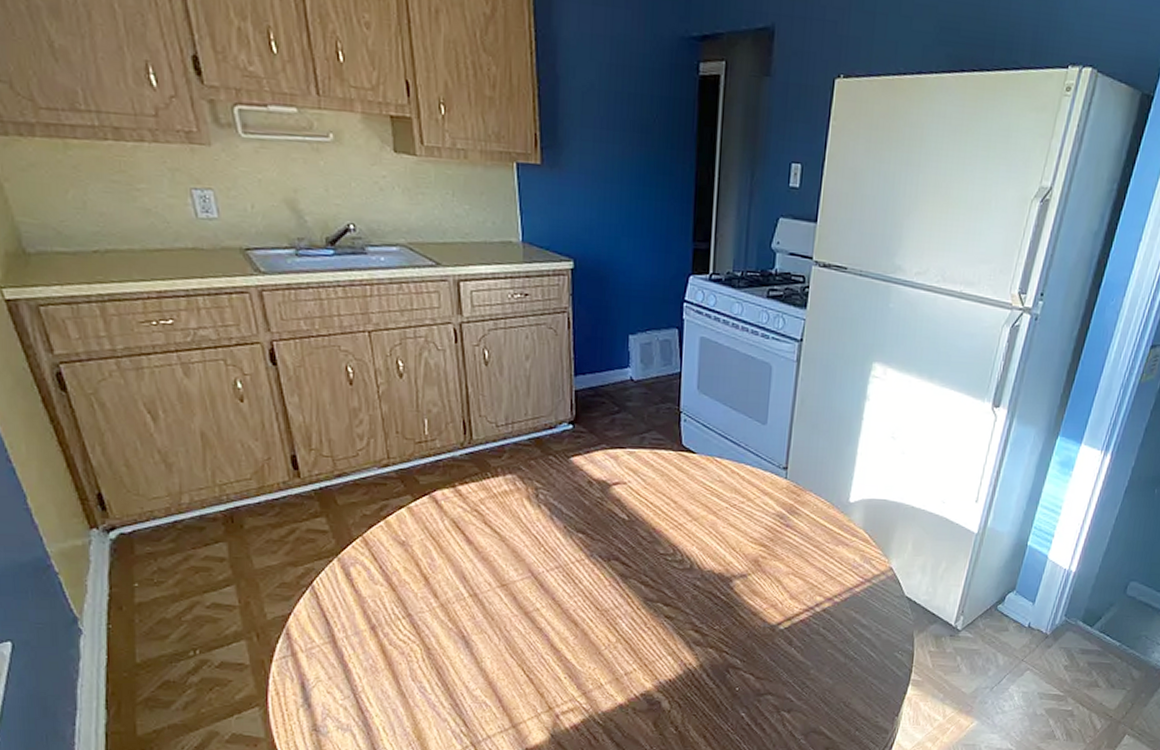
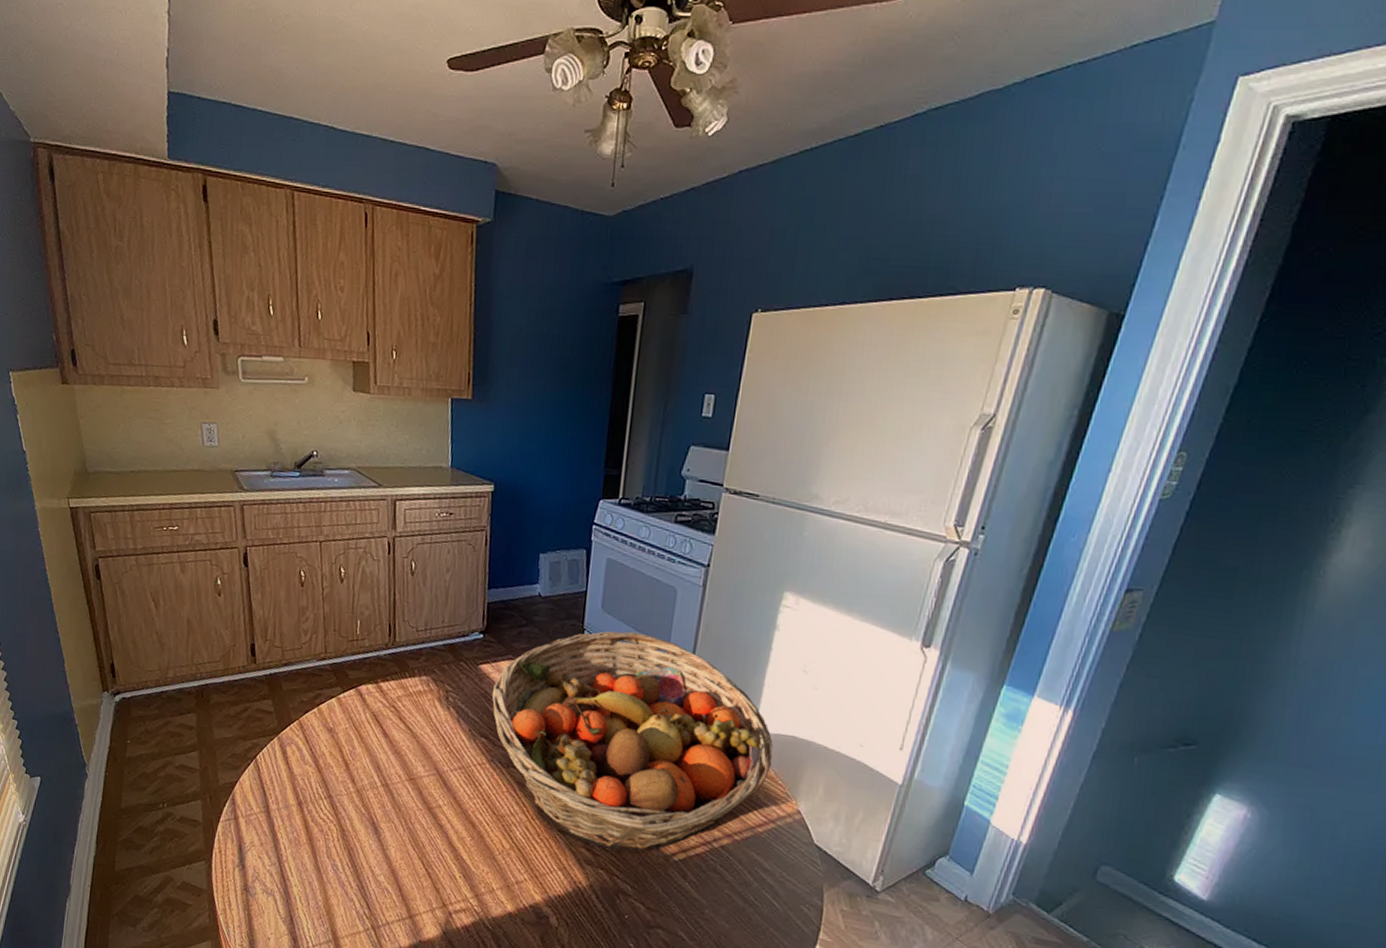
fruit basket: none [586,411,867,628] -> present [491,630,773,852]

